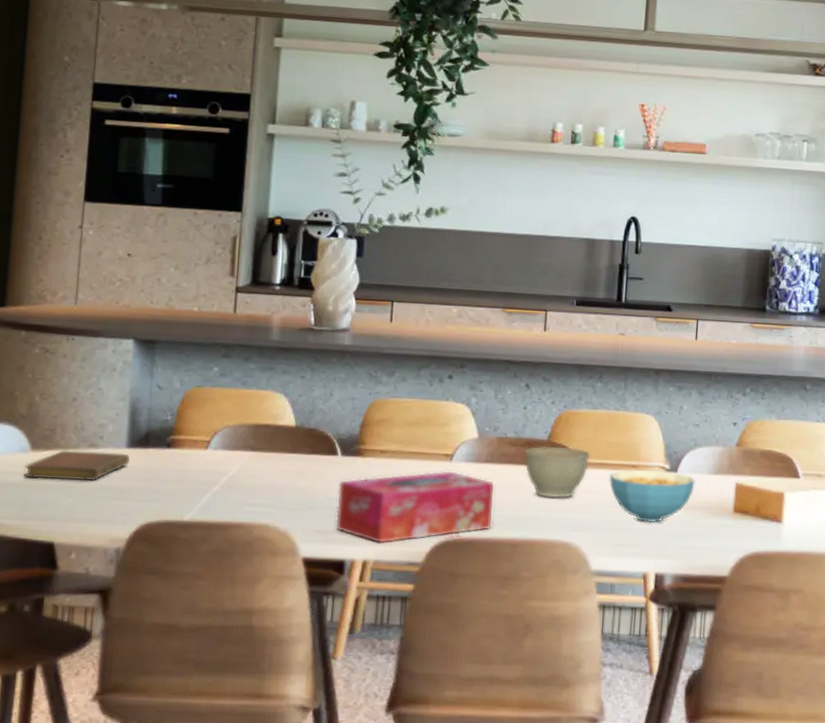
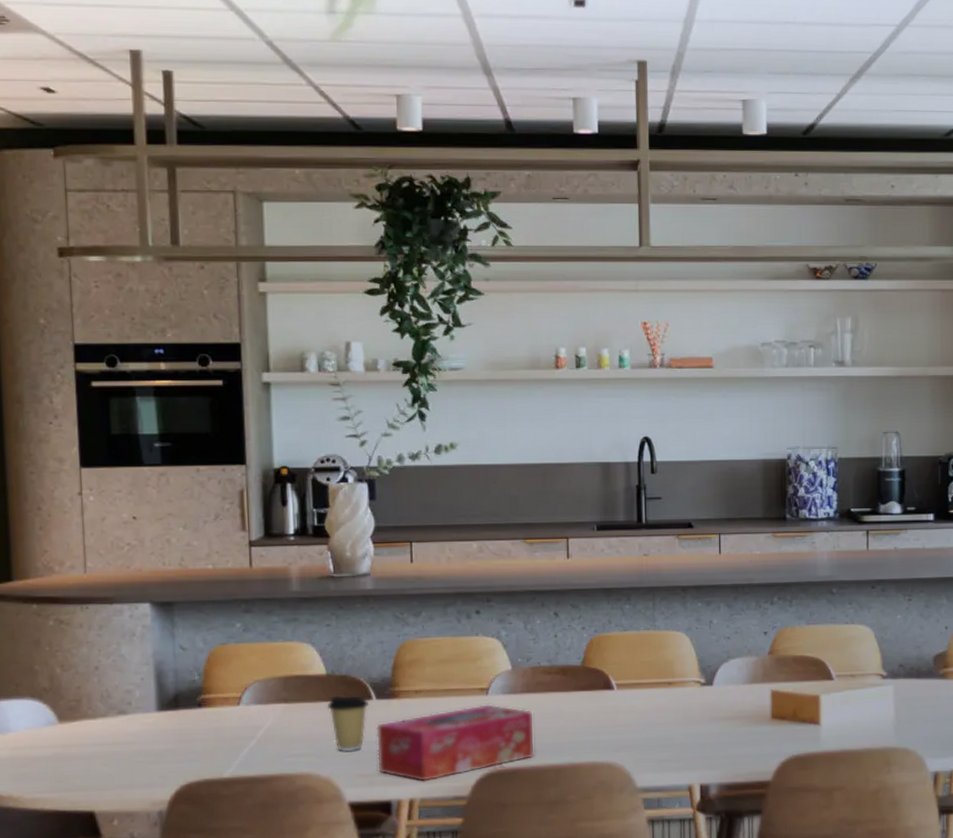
notebook: present [23,450,130,481] -> none [54,717,161,750]
coffee cup: none [292,448,335,507] -> present [327,695,370,752]
planter bowl: present [524,446,591,499] -> none [559,670,626,722]
cereal bowl: present [609,469,695,523] -> none [646,685,731,737]

